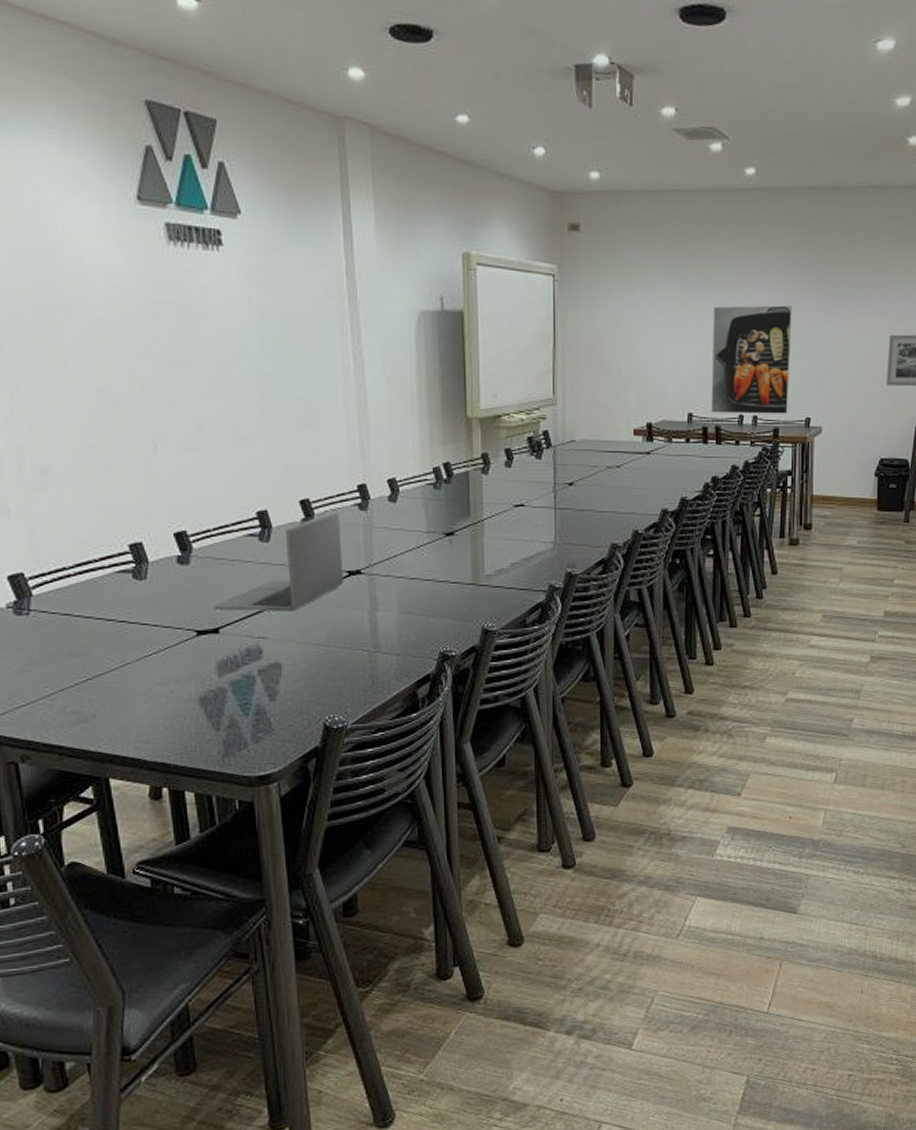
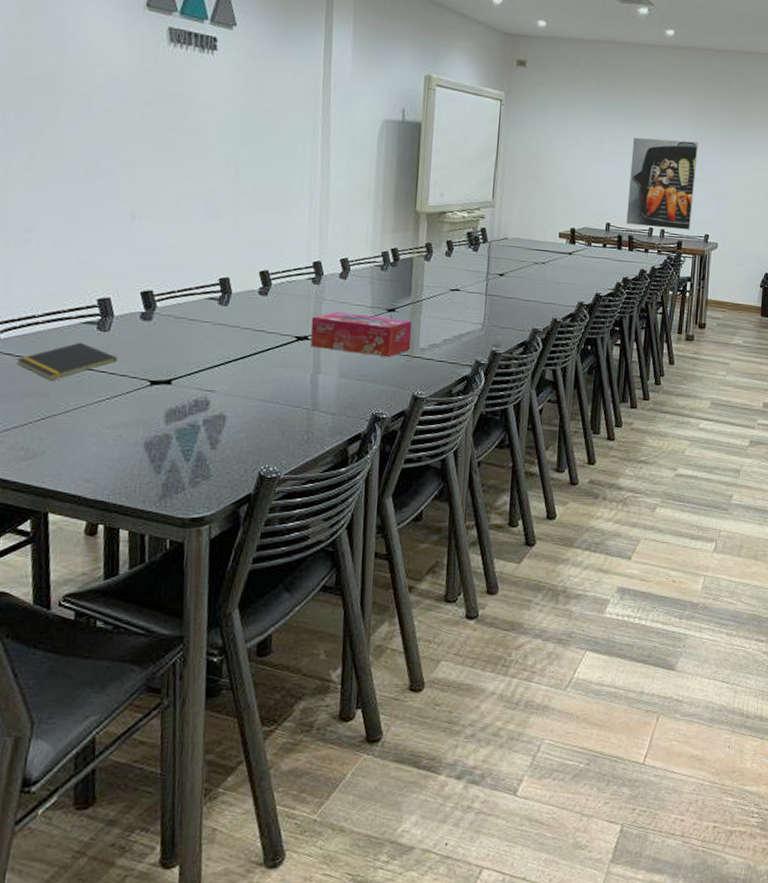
notepad: none [53,593,158,637] -> present [16,342,117,380]
laptop: present [213,510,344,612] -> none [169,282,294,370]
tissue box: none [362,541,476,588] -> present [310,312,412,358]

